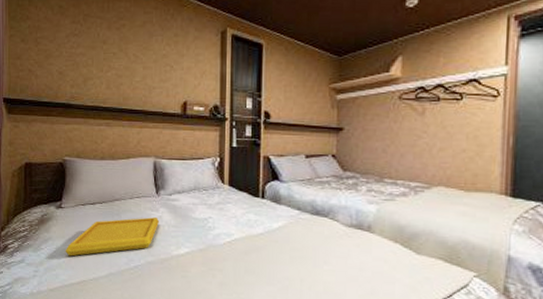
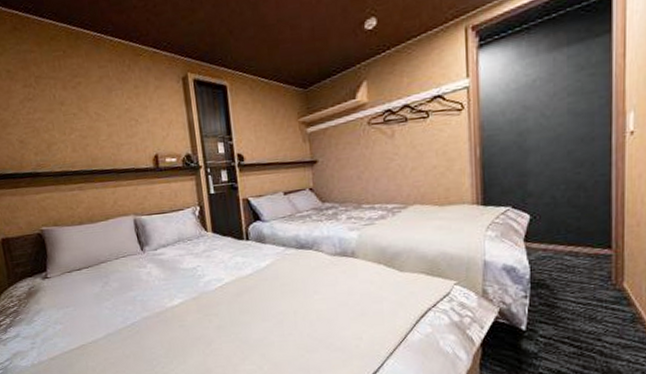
serving tray: present [65,217,159,257] -> none [59,274,149,324]

